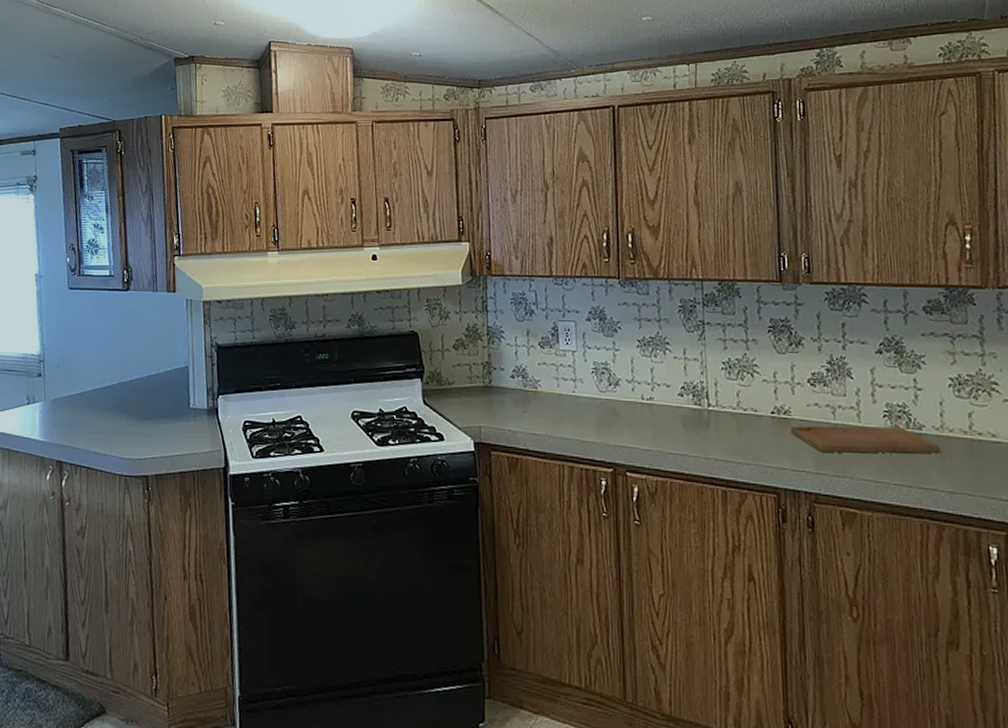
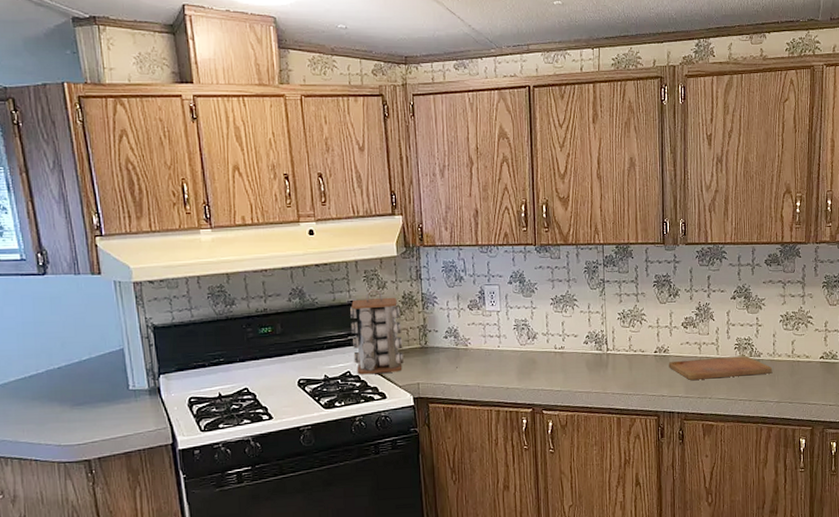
spice rack: none [410,319,465,413] -> present [350,289,404,375]

